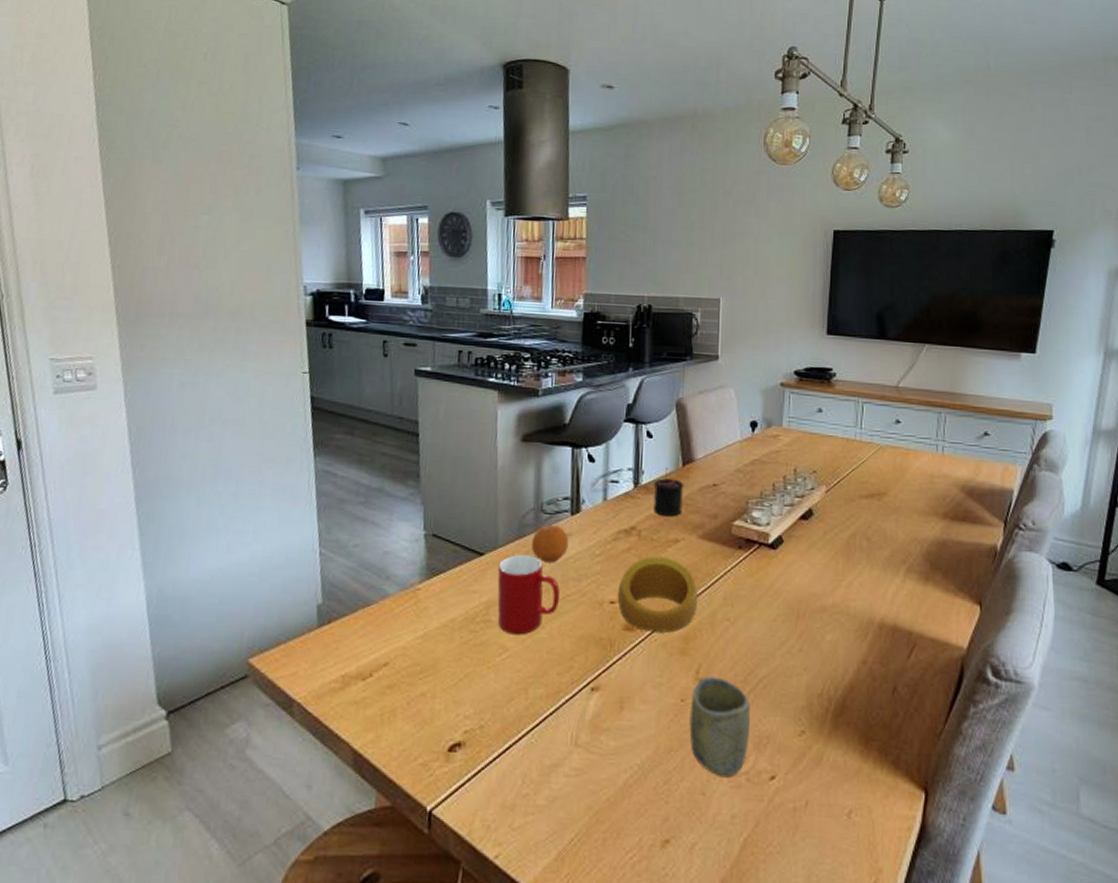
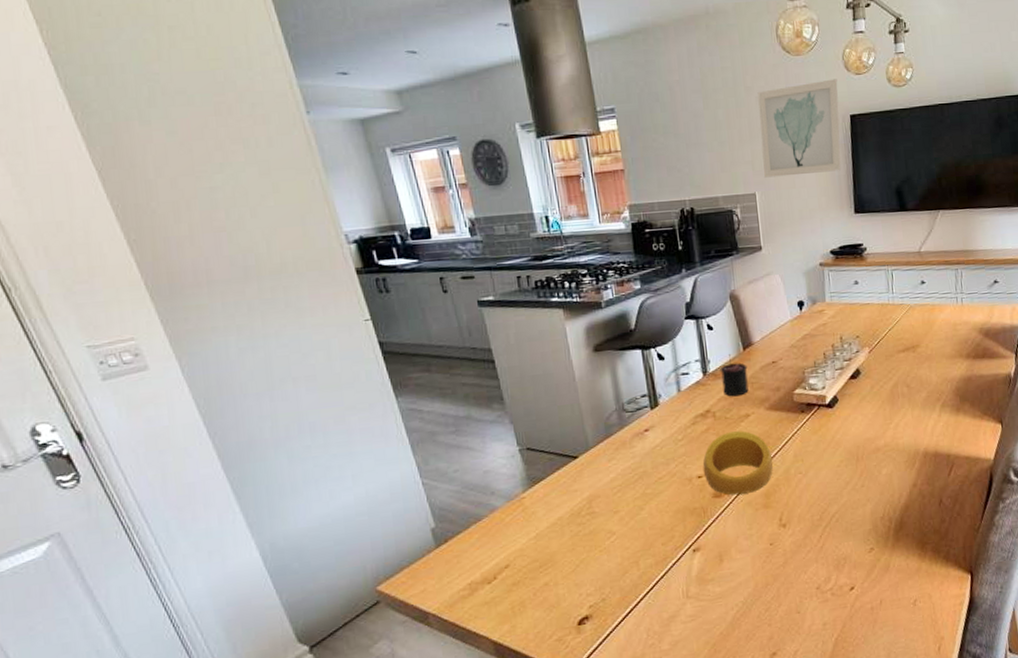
cup: present [497,555,560,635] -> none [593,450,653,520]
fruit: present [532,524,569,563] -> none [619,420,653,455]
cup: present [689,676,751,778] -> none [778,520,830,597]
wall art: none [731,192,824,287] -> present [757,79,842,178]

